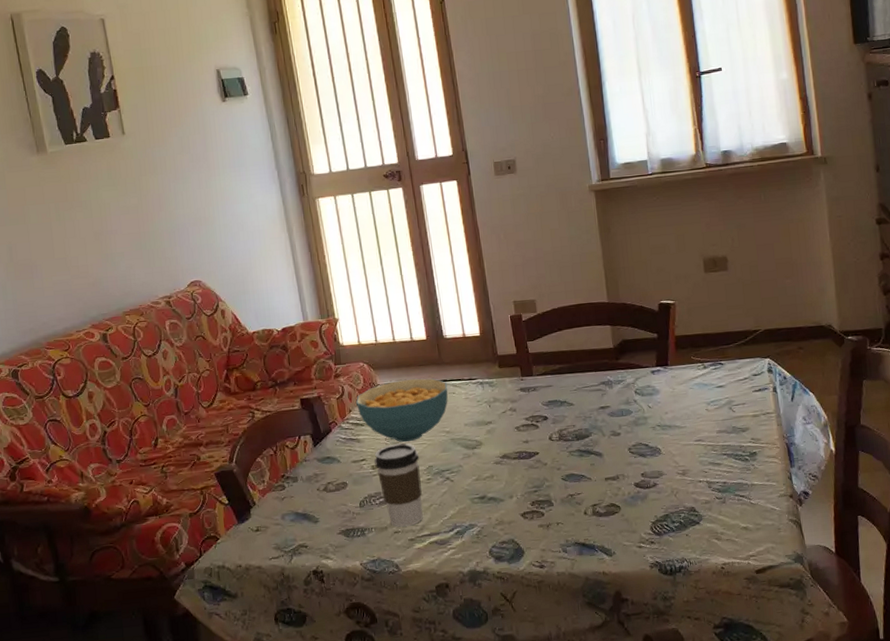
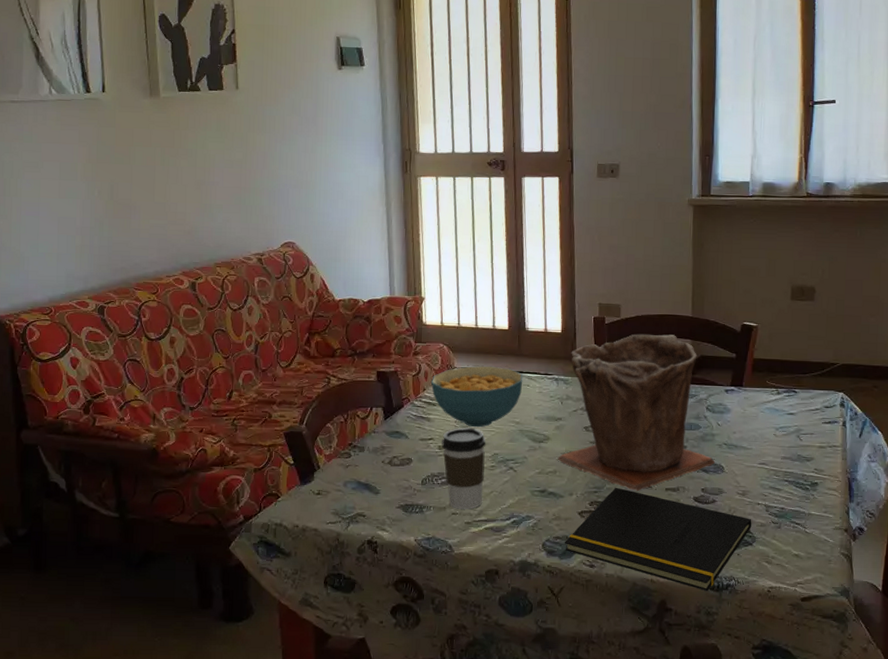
plant pot: none [492,323,651,485] -> present [558,334,715,491]
notepad: none [510,483,697,577] -> present [564,487,752,592]

